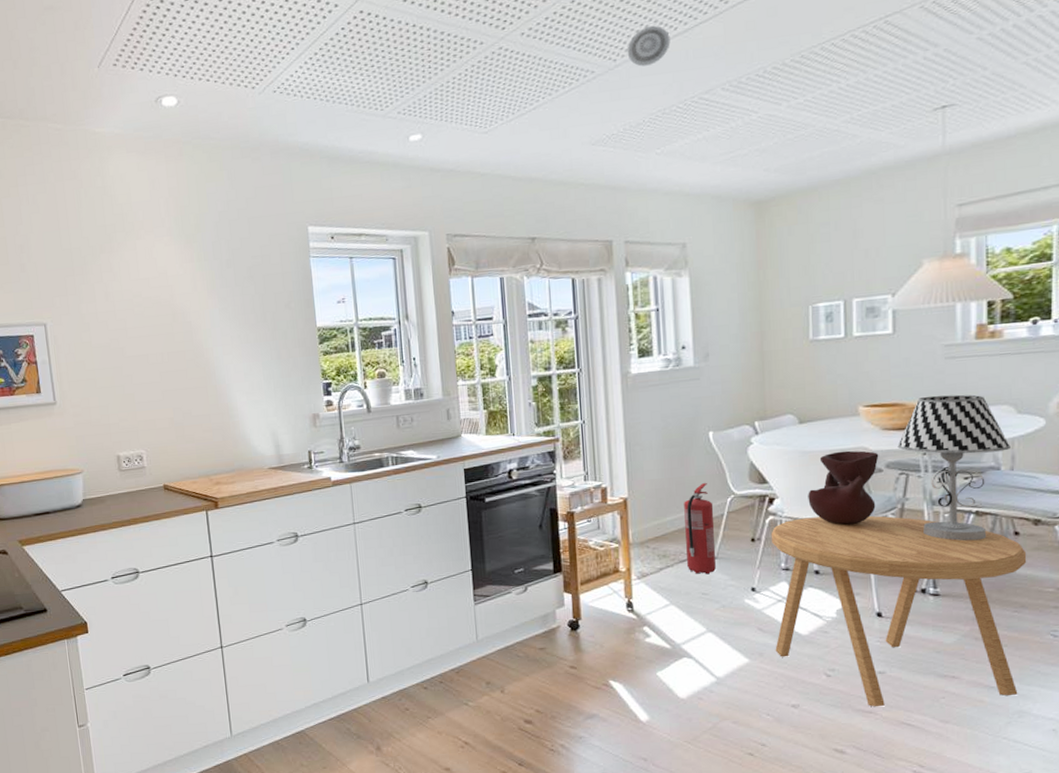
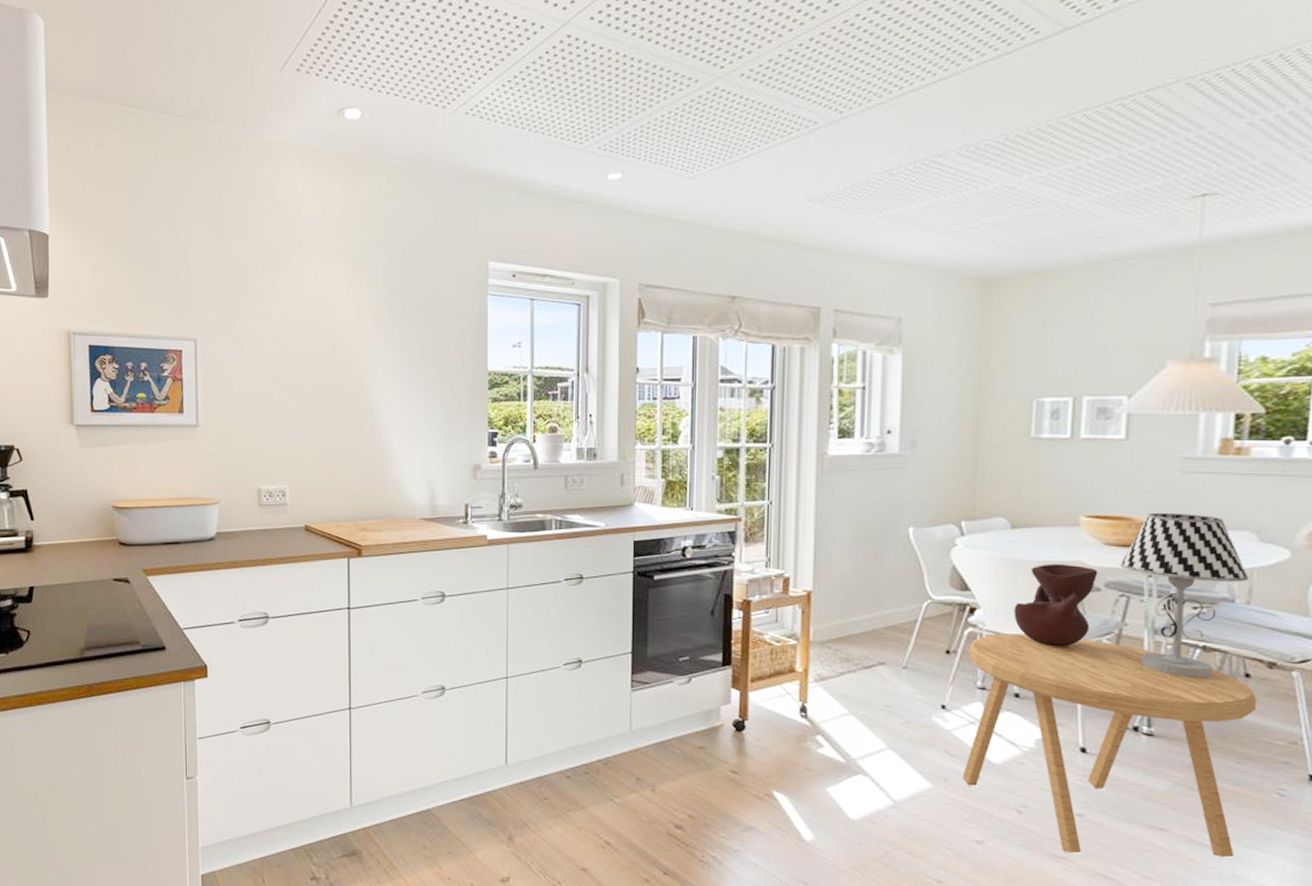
smoke detector: present [627,25,670,67] -> none [855,78,905,121]
fire extinguisher: present [684,482,716,575] -> none [872,582,907,685]

